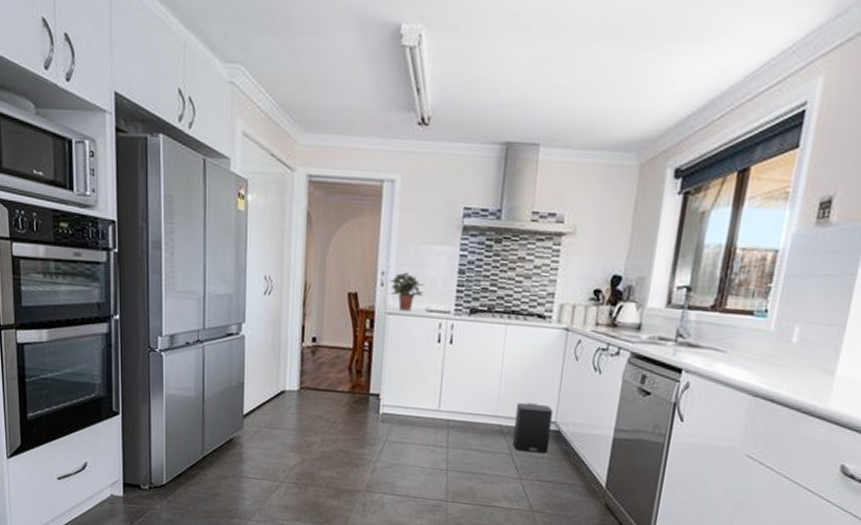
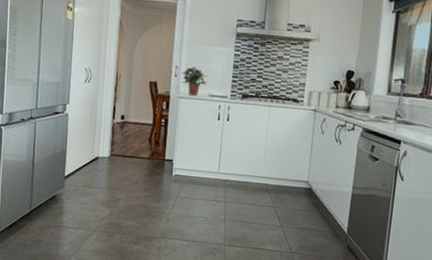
pedal bin: present [512,402,554,453] -> none [275,166,306,206]

